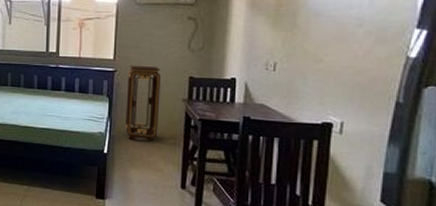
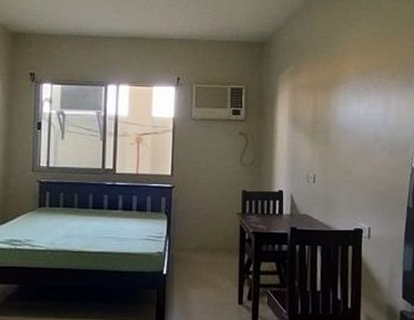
pedestal table: present [125,65,160,142] -> none [183,180,216,259]

